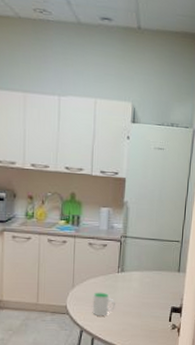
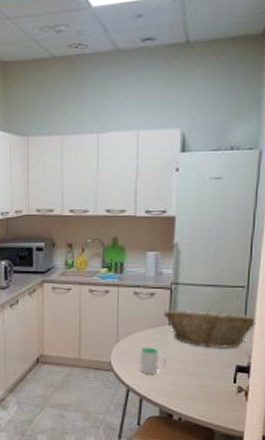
fruit basket: none [113,259,188,293] -> present [163,308,257,348]

